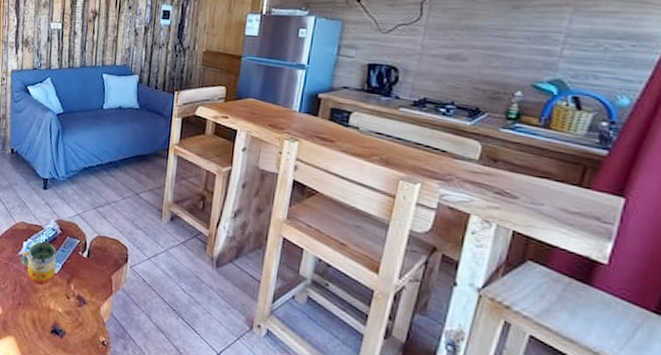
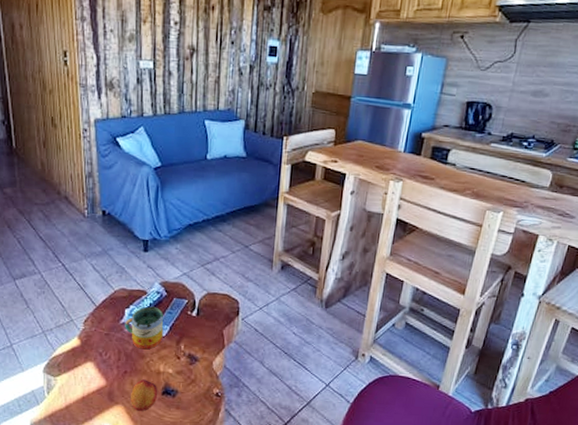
fruit: none [22,314,47,347] -> present [131,379,158,412]

